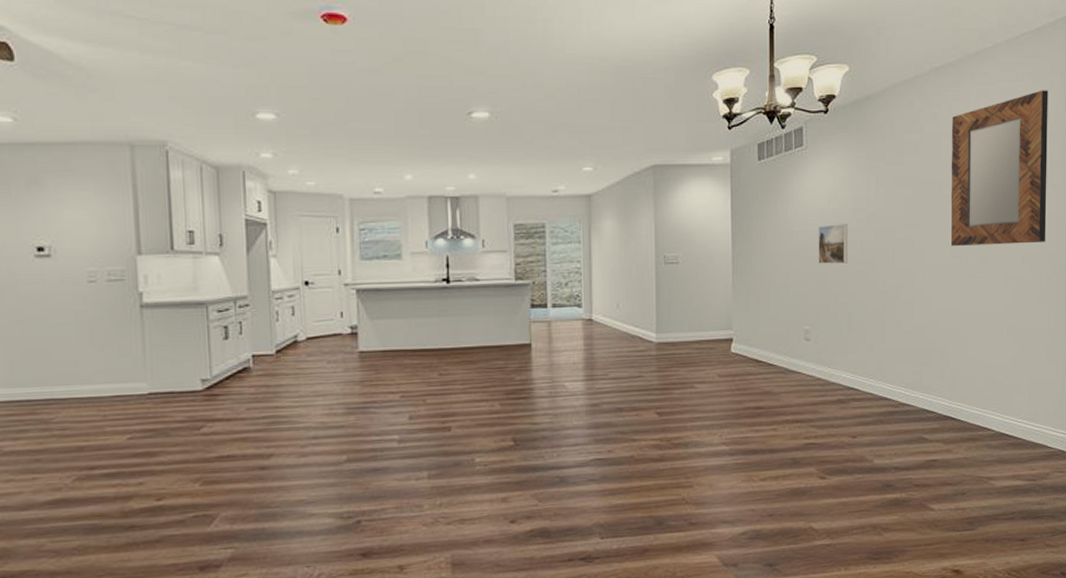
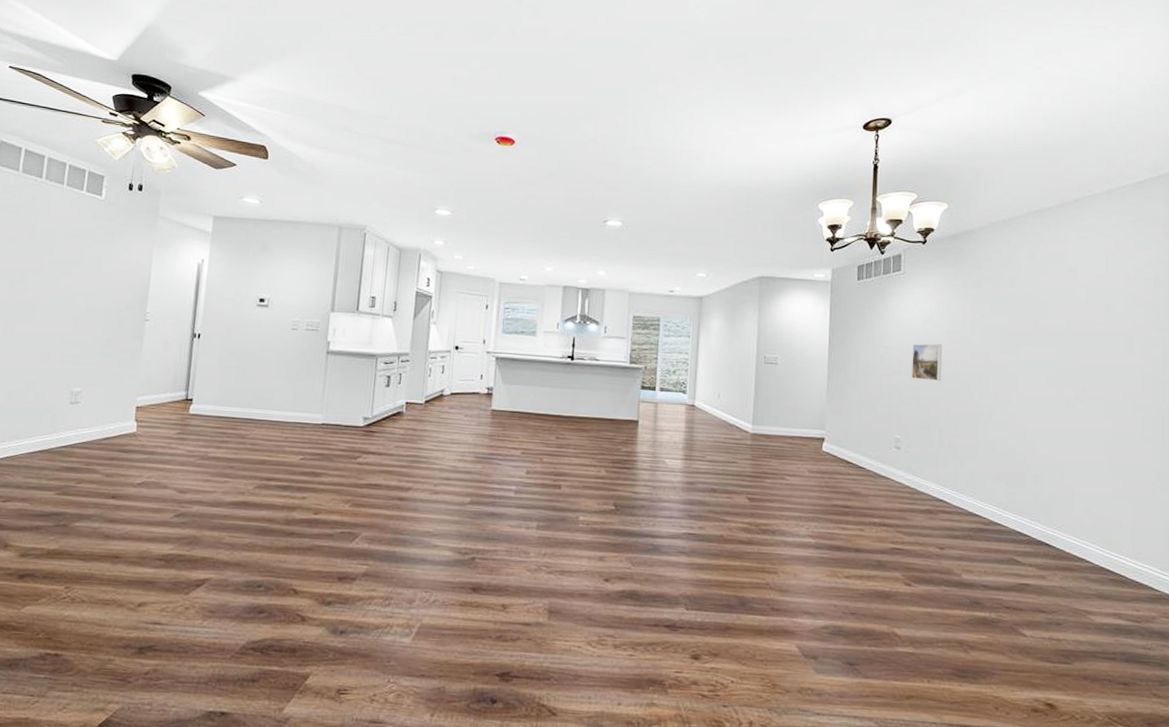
home mirror: present [951,90,1048,246] -> none [1047,238,1151,382]

